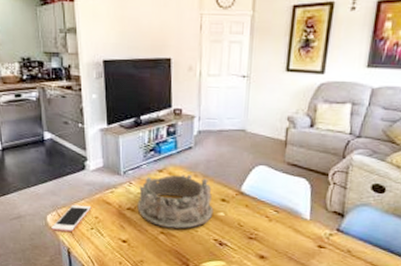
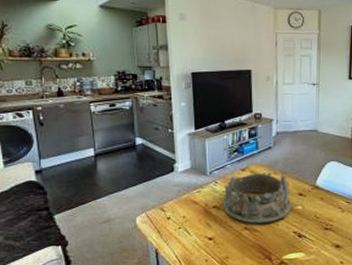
cell phone: present [51,204,92,232] -> none [140,205,180,232]

